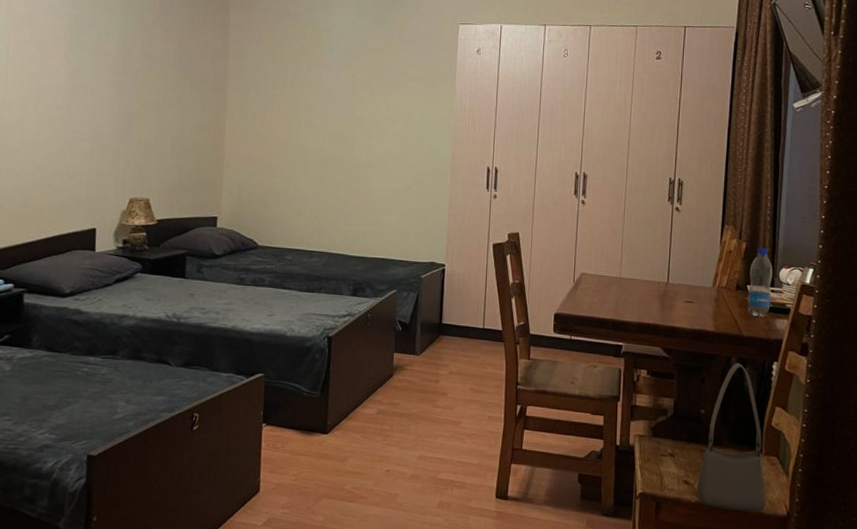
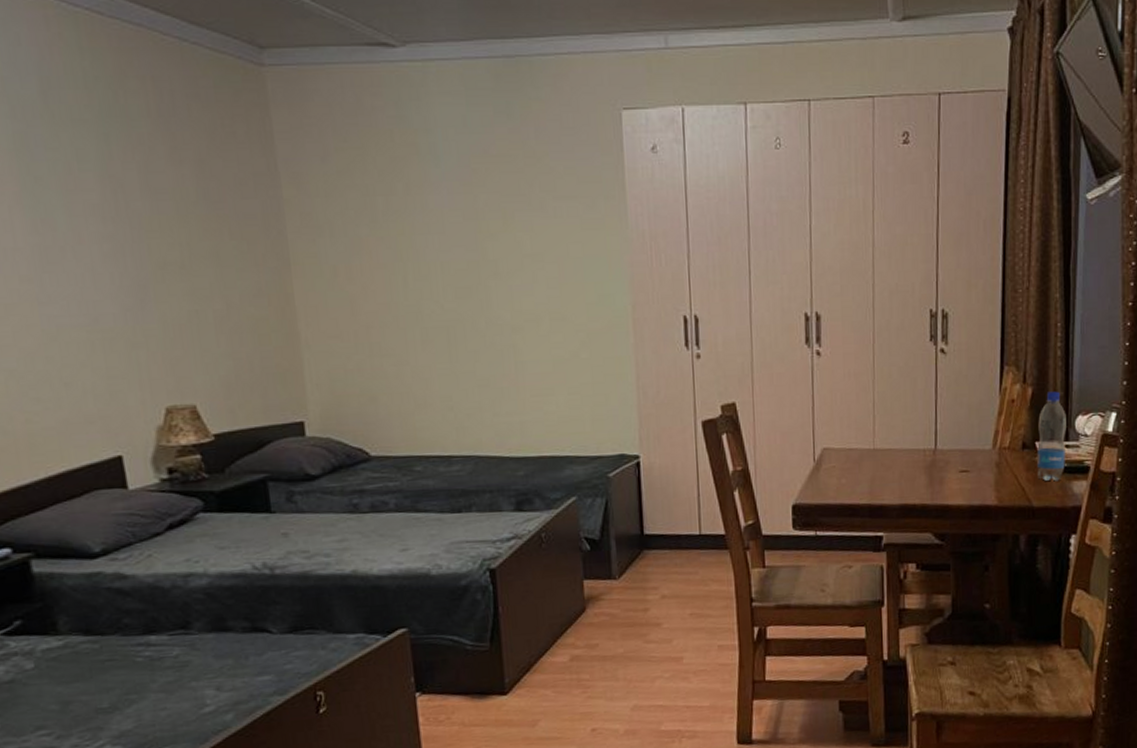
shoulder bag: present [696,362,766,512] -> none [984,540,1067,719]

